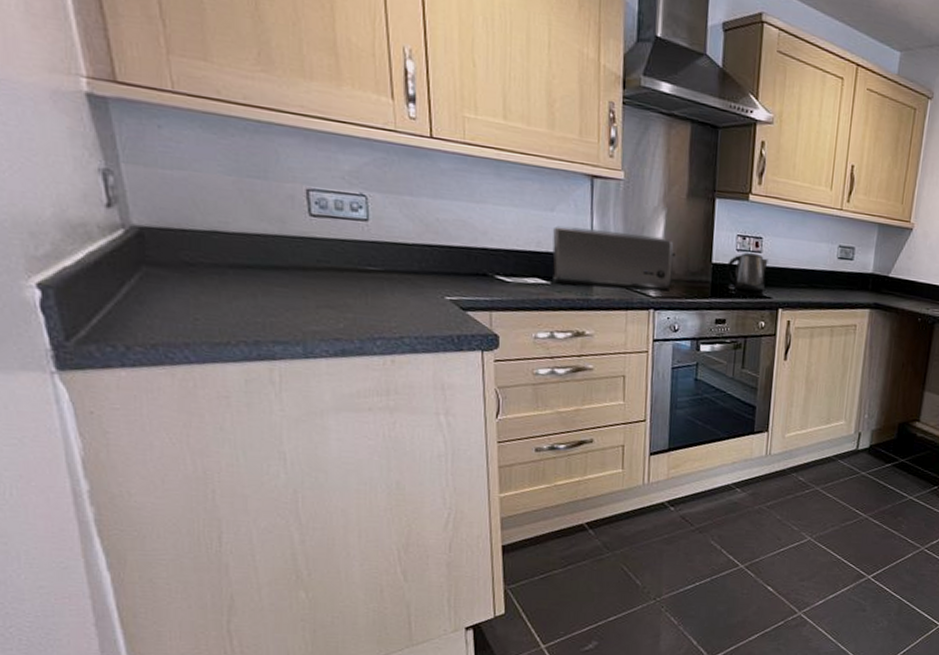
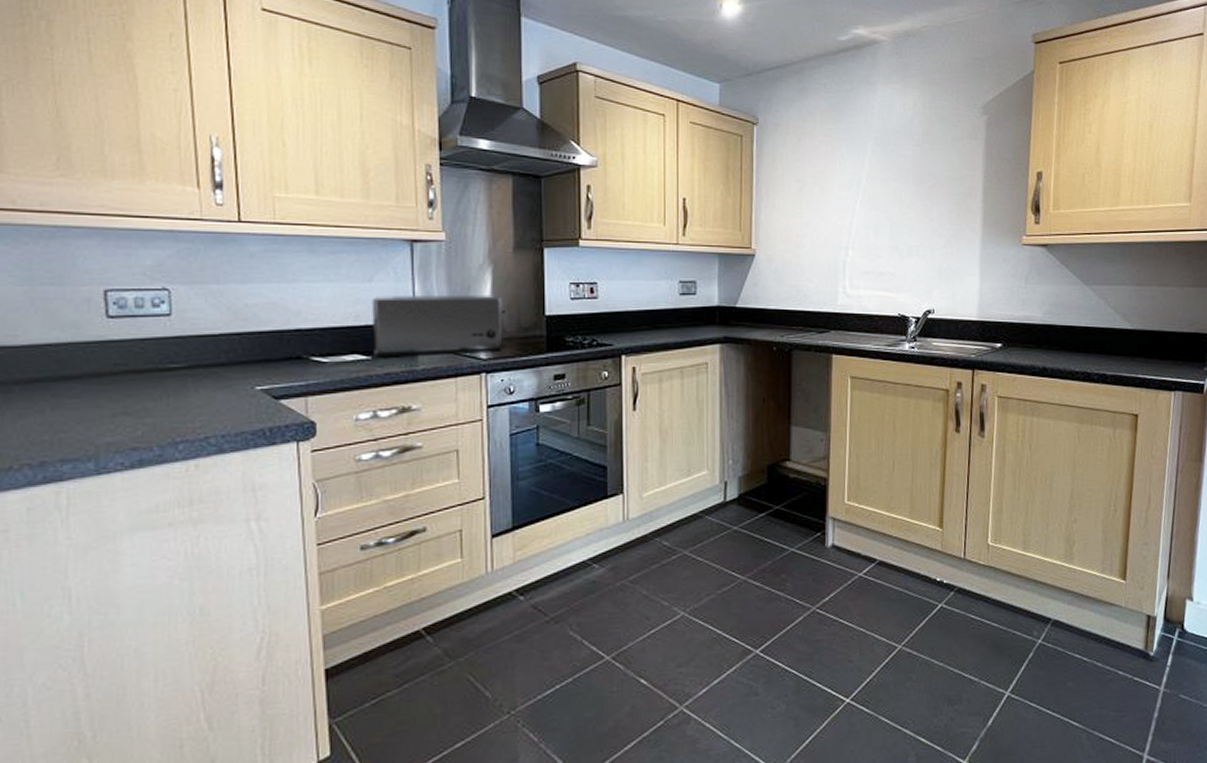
kettle: present [725,252,768,298] -> none [560,299,606,348]

